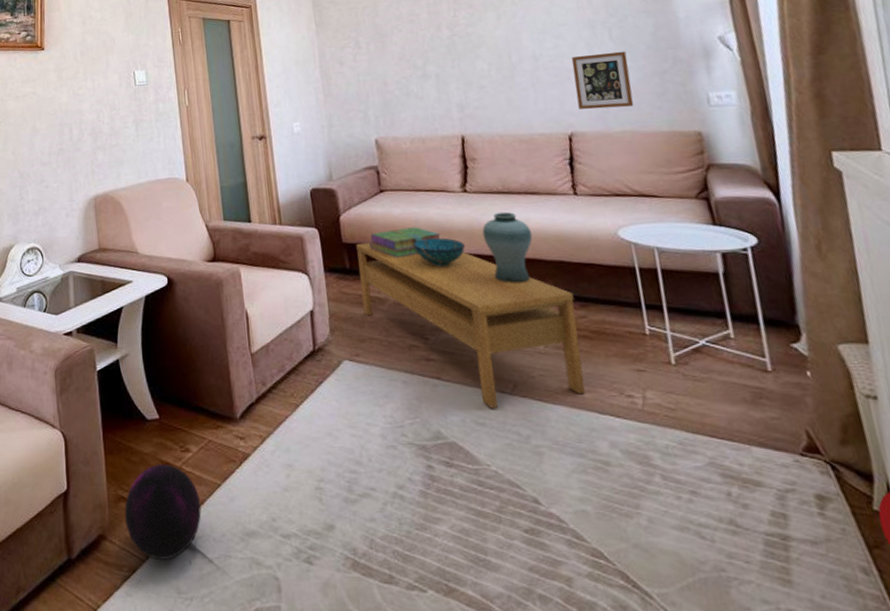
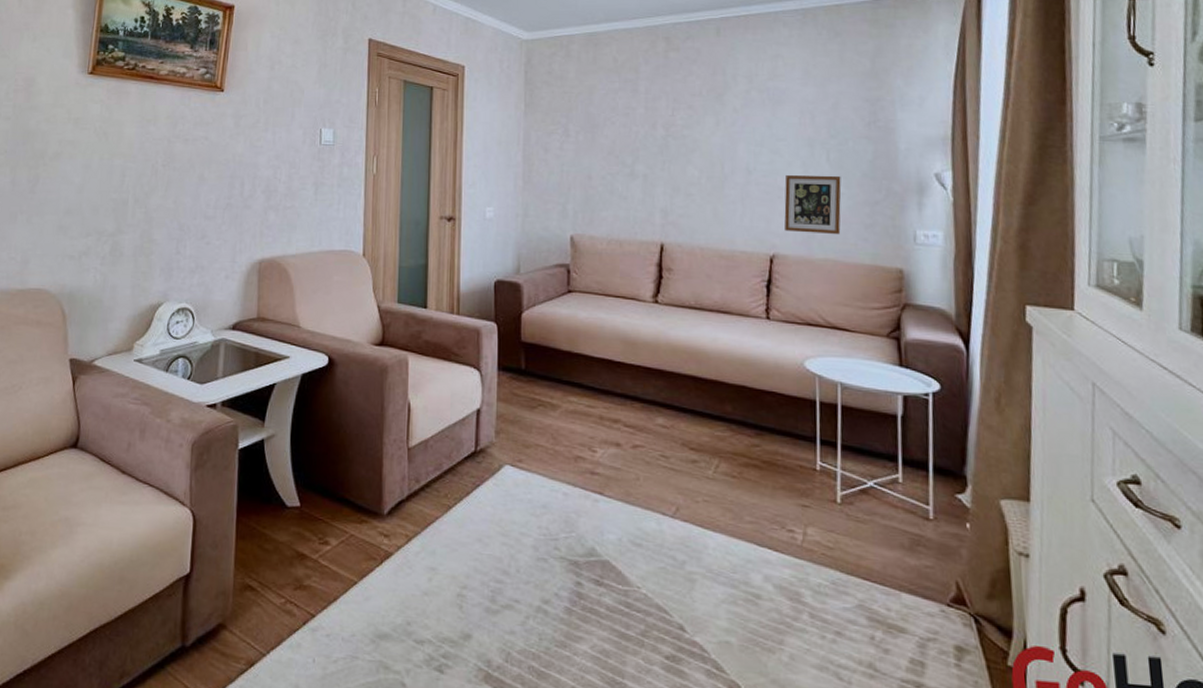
ball: present [124,463,202,560] -> none [249,554,334,656]
coffee table: present [356,242,585,409] -> none [533,344,750,531]
stack of books: present [369,227,441,258] -> none [549,333,624,364]
decorative bowl: present [413,237,466,267] -> none [594,347,649,378]
vase: present [482,211,533,283] -> none [667,328,719,404]

